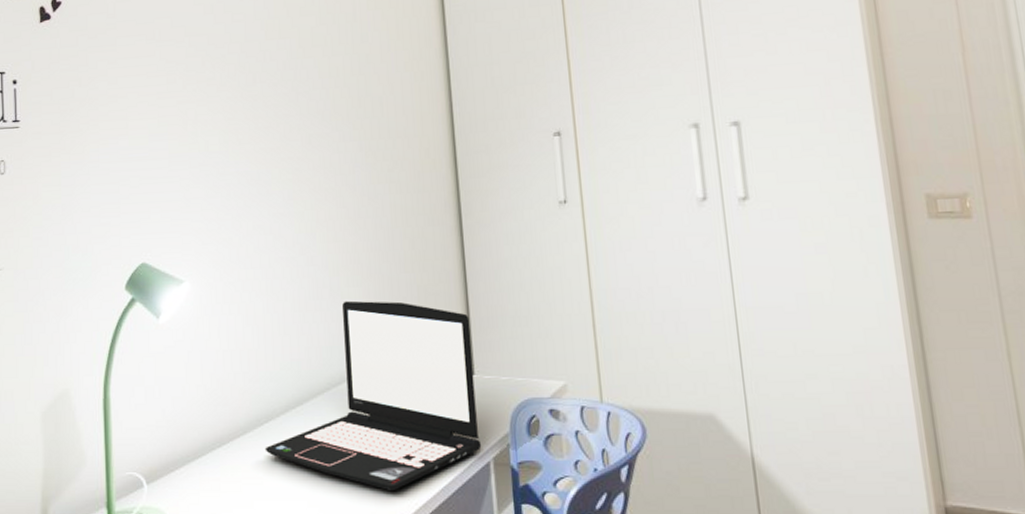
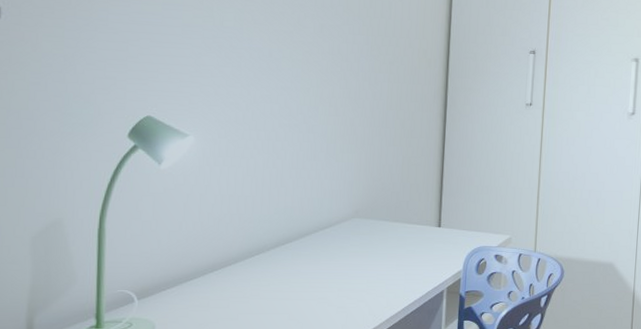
laptop: present [265,300,482,492] -> none [253,163,442,310]

